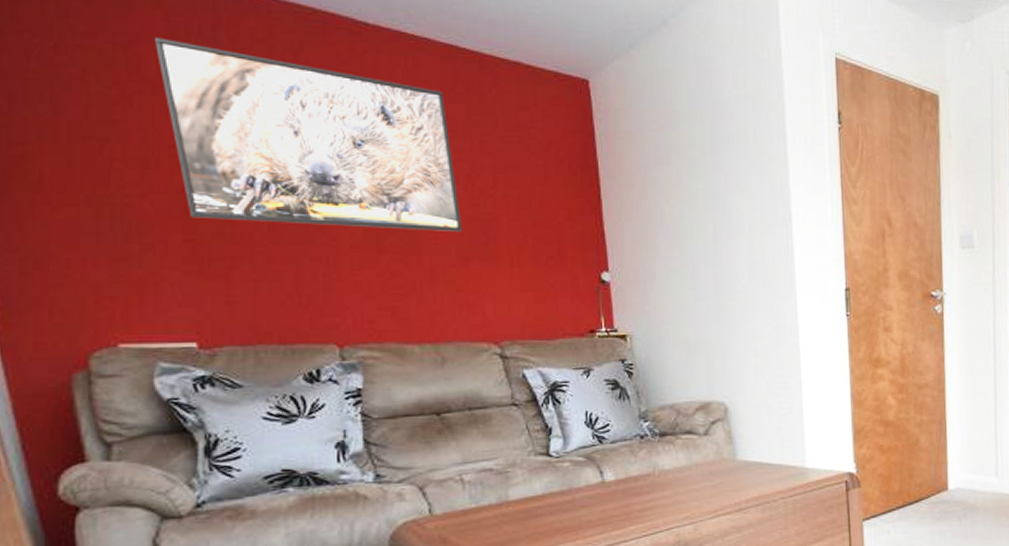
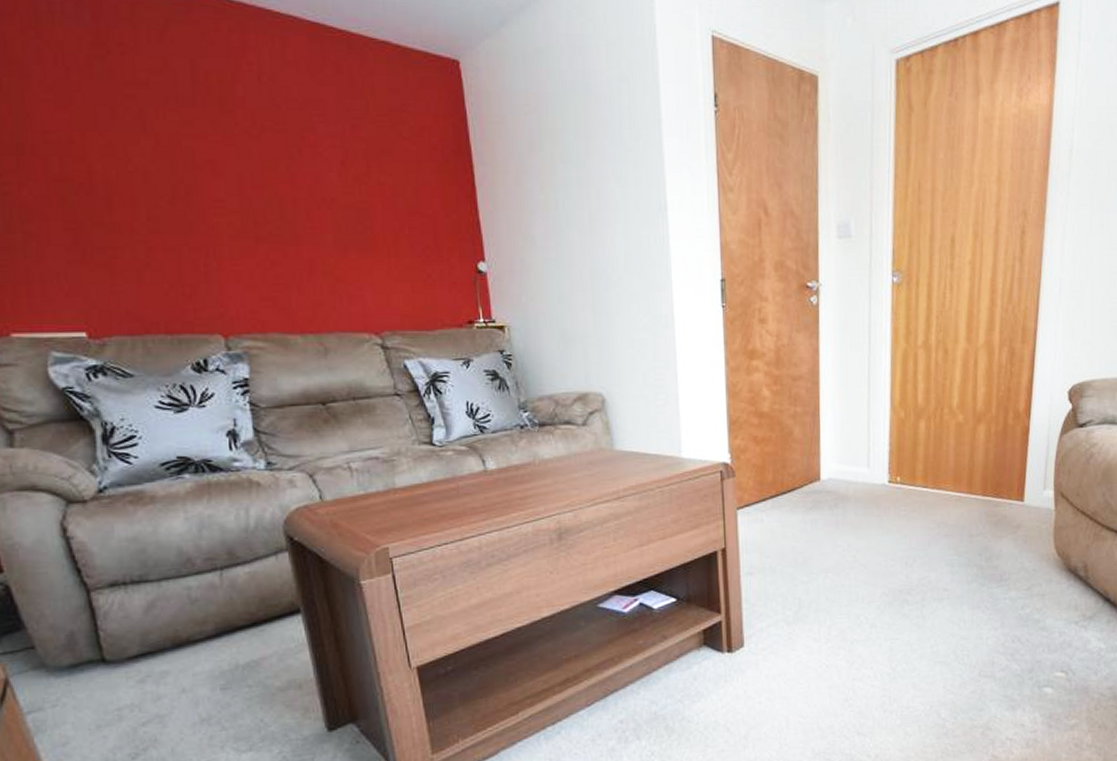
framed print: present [154,37,462,231] -> none [17,16,338,220]

